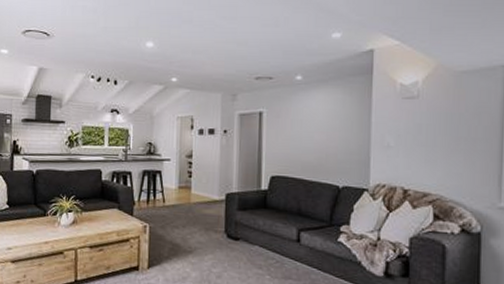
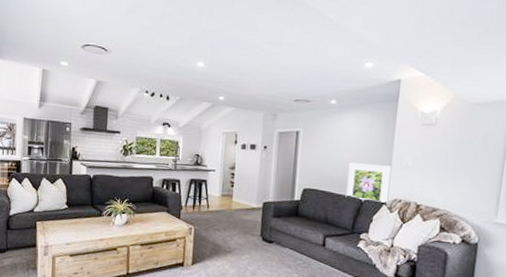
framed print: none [320,144,370,190] -> present [345,162,391,204]

